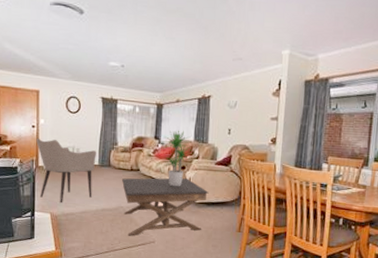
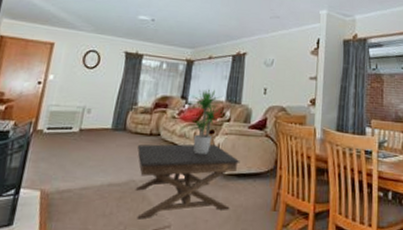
armchair: present [36,137,96,202] -> none [32,96,111,176]

